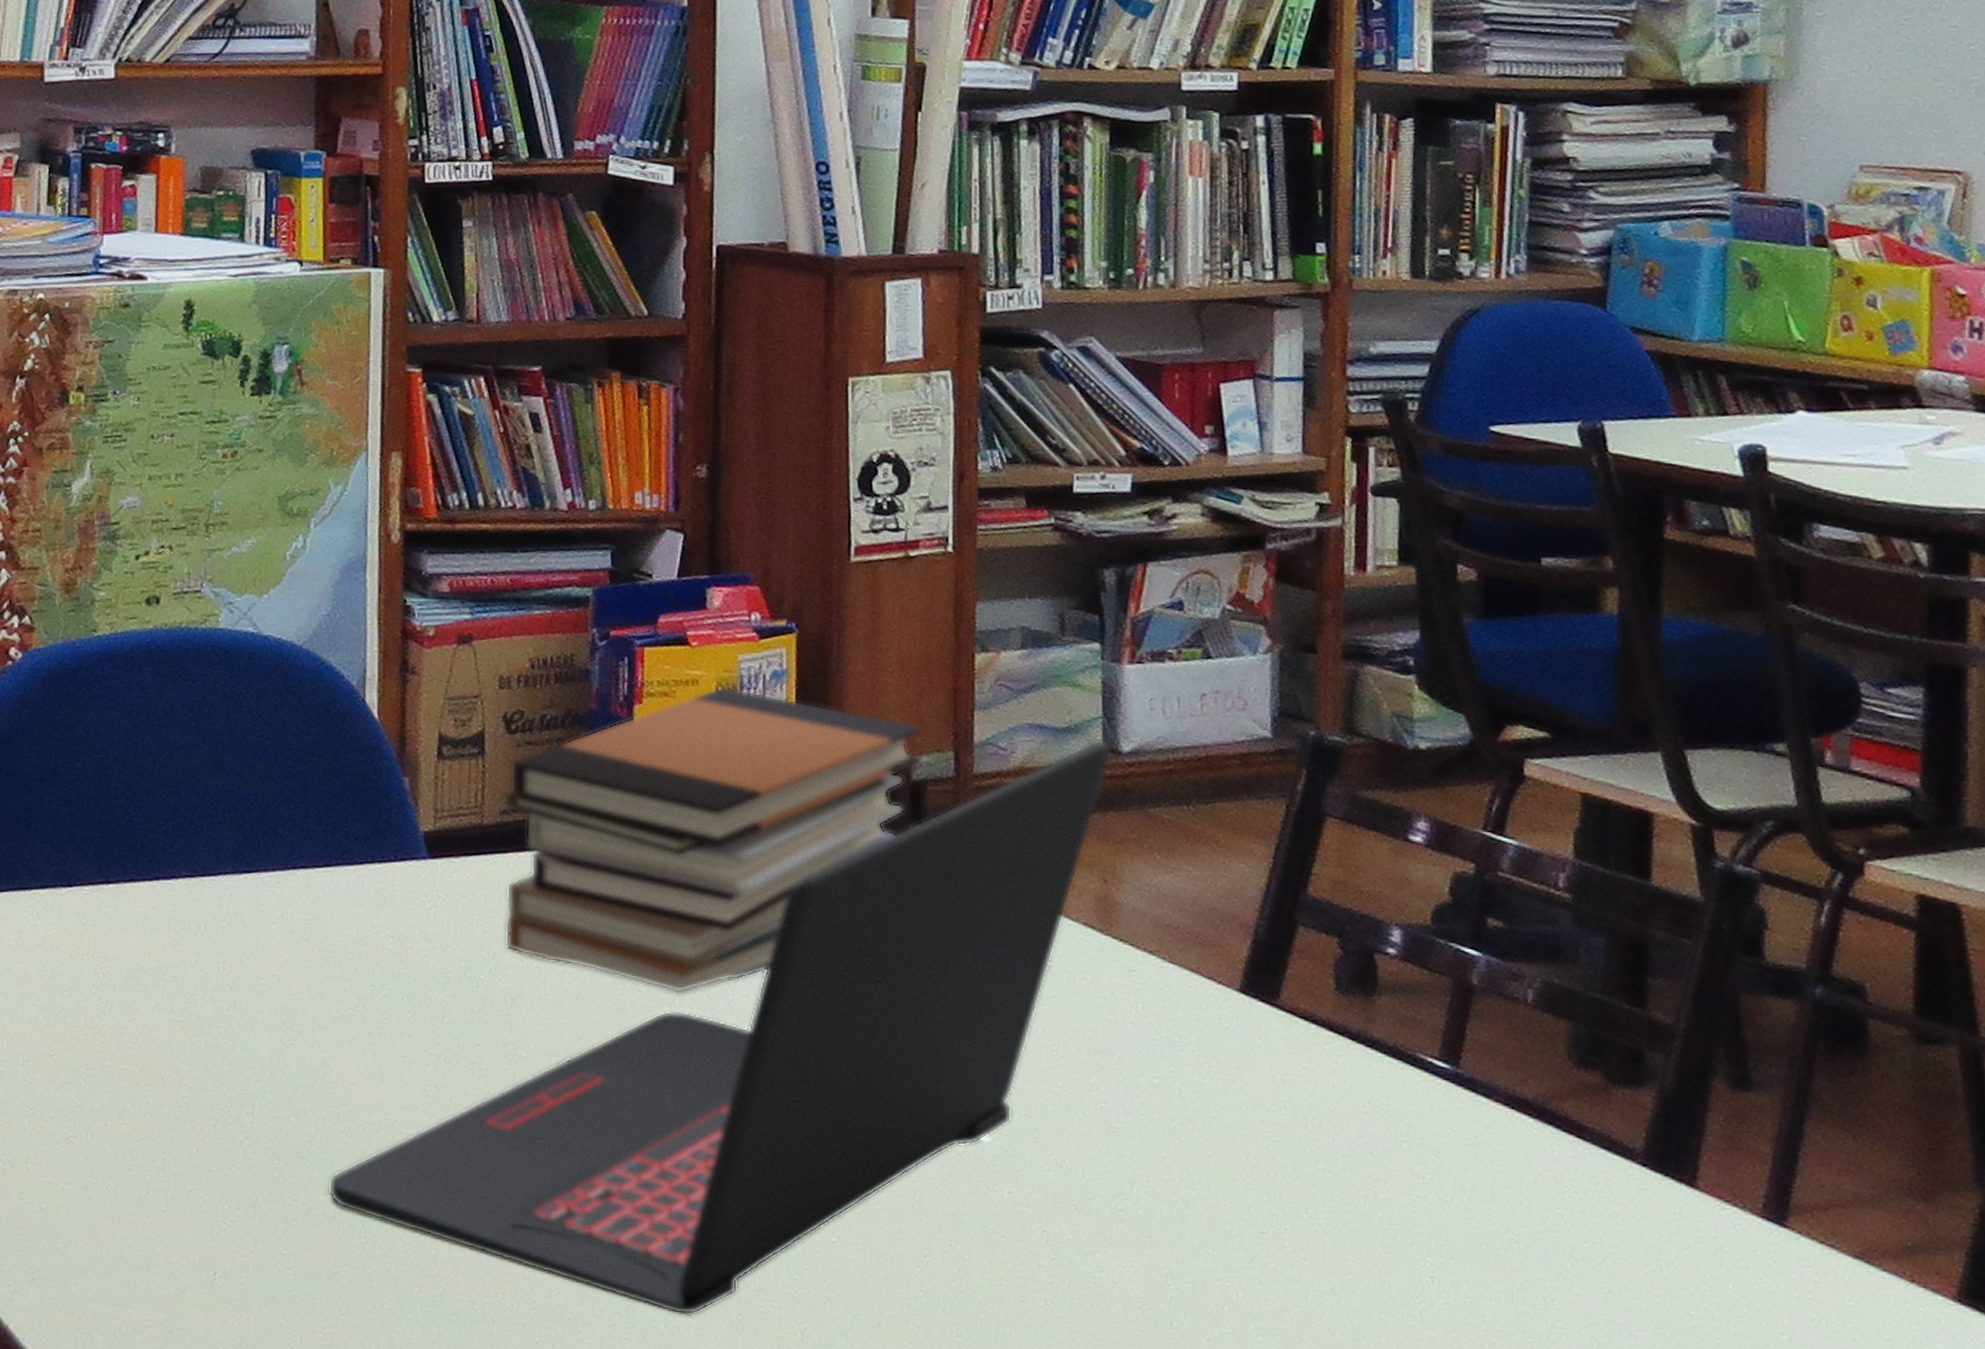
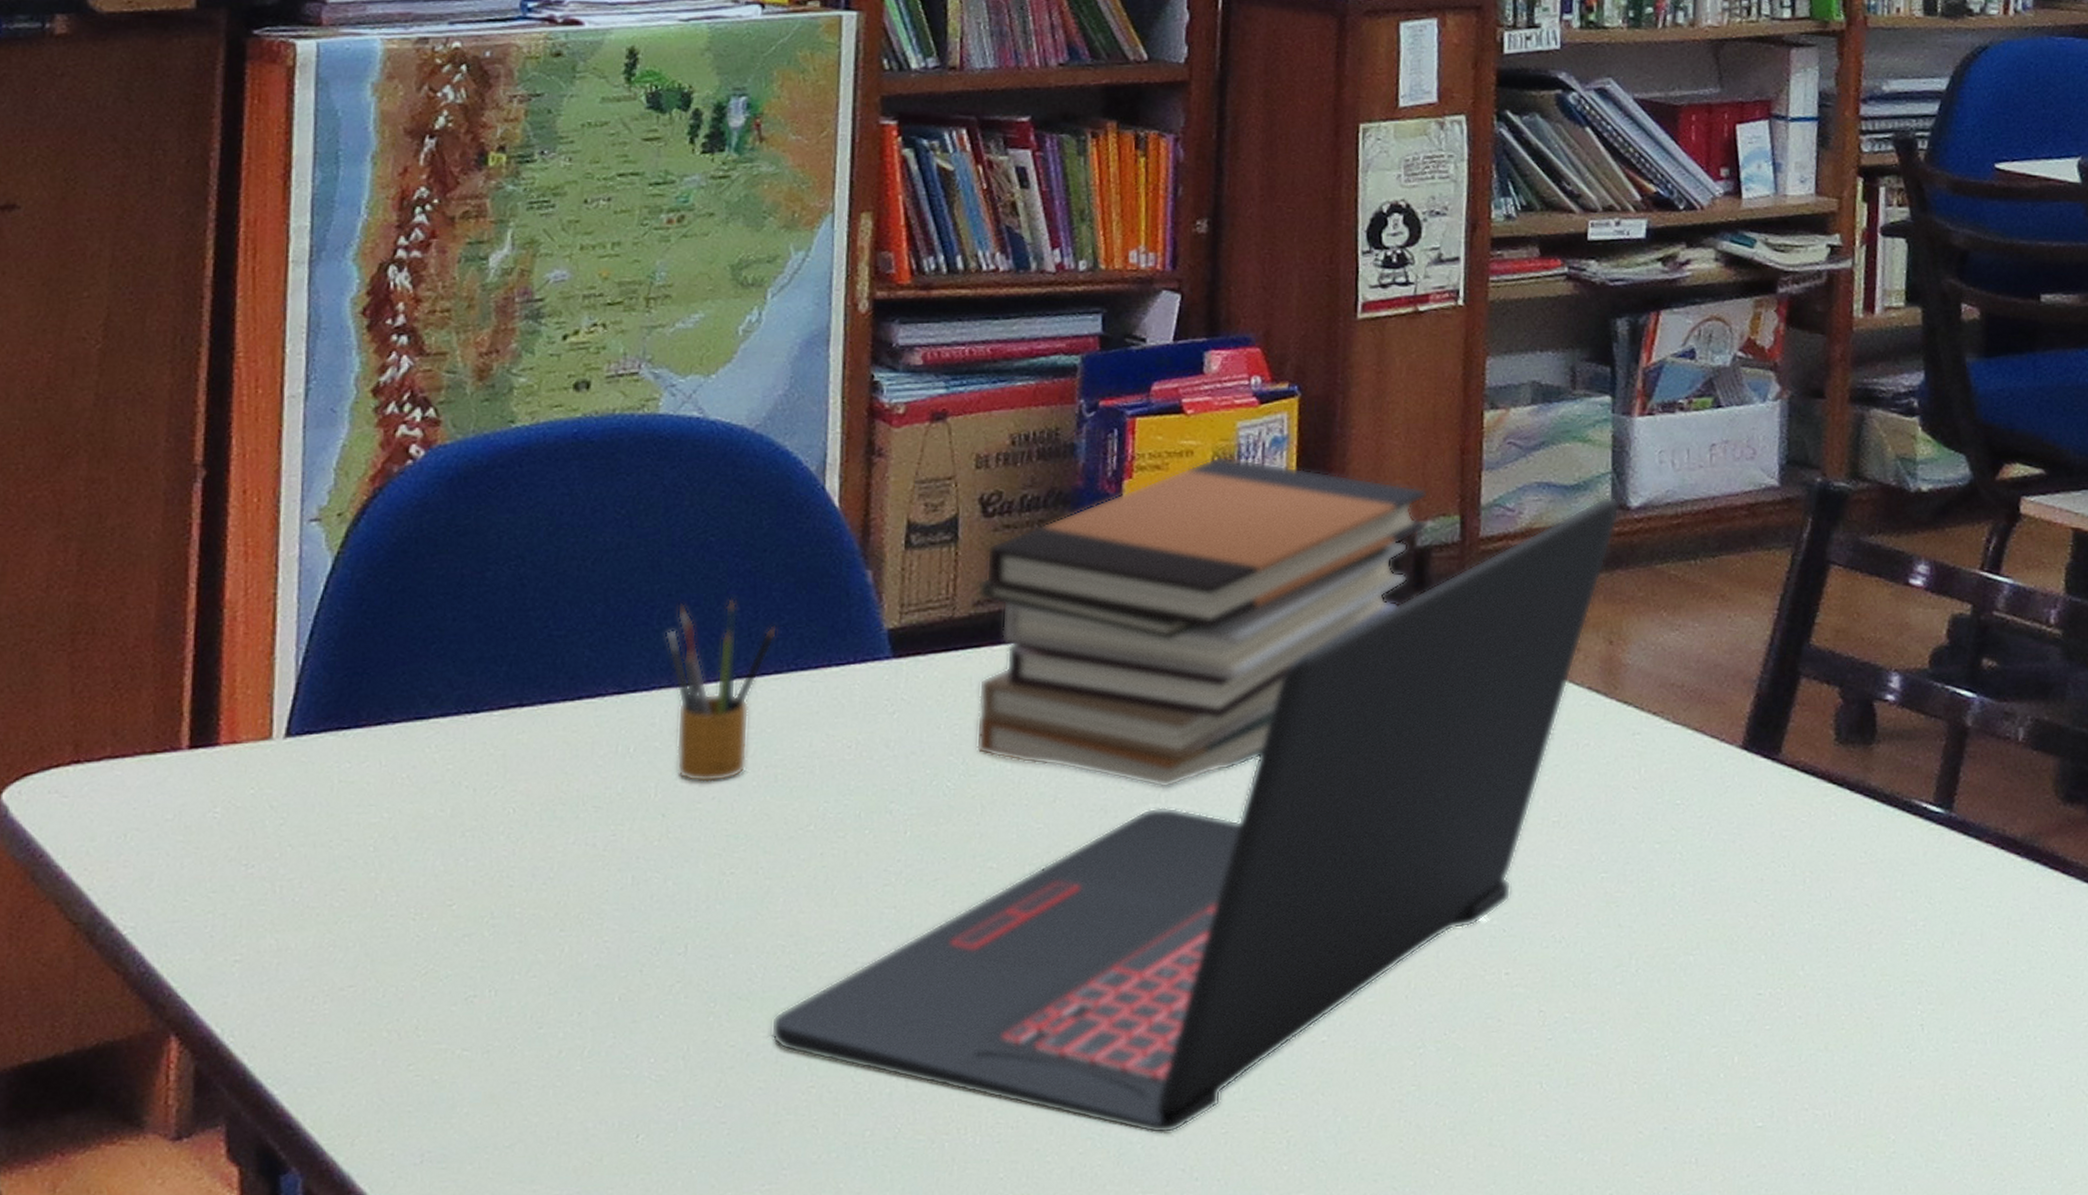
pencil box: none [229,796,327,962] -> present [665,598,778,783]

